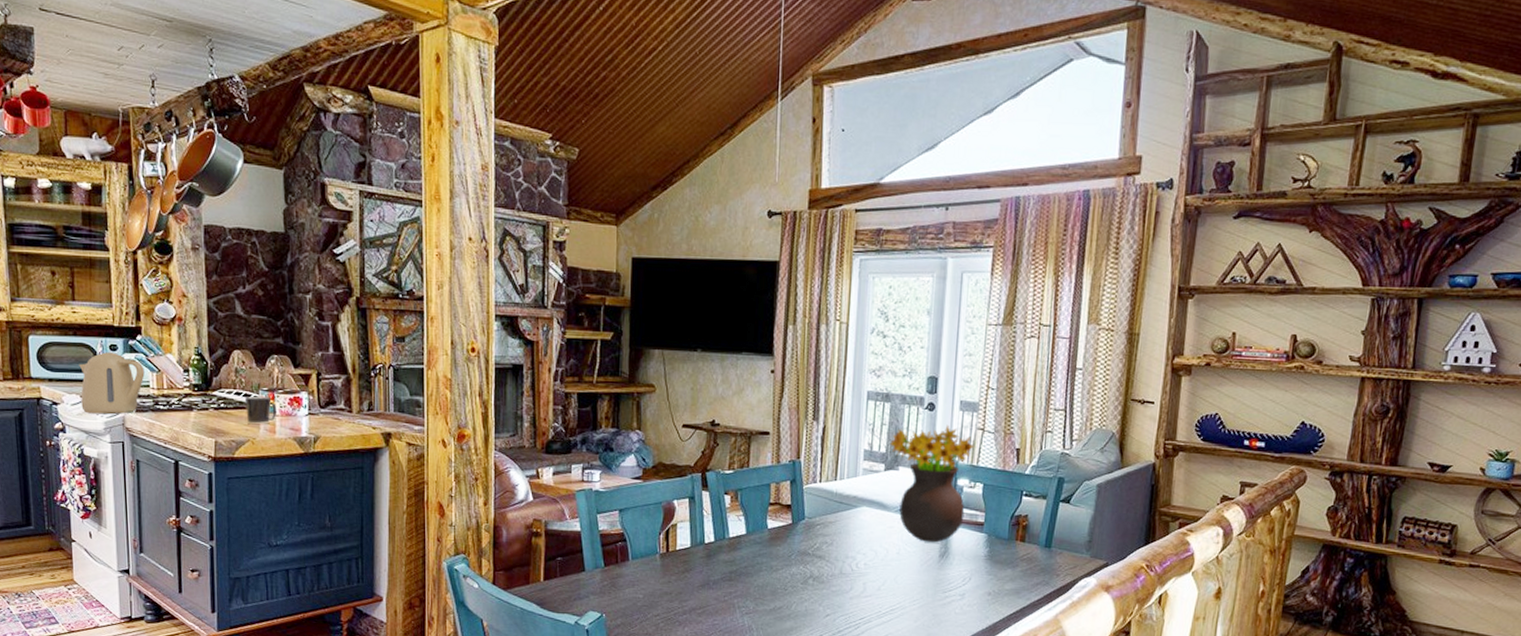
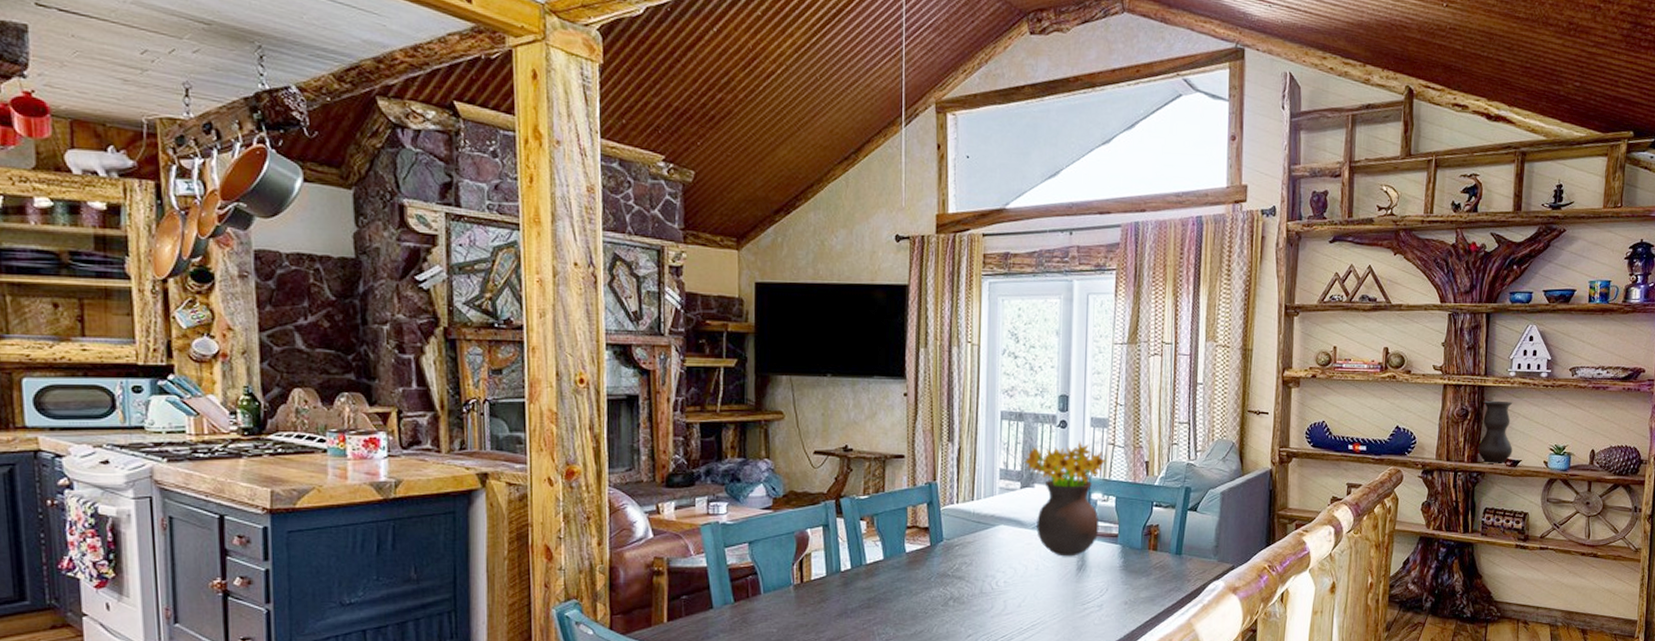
kettle: present [79,352,145,415] -> none [91,395,179,466]
mug: present [244,396,277,425] -> none [307,438,349,471]
vase: none [1398,396,1446,470] -> present [1477,400,1513,465]

